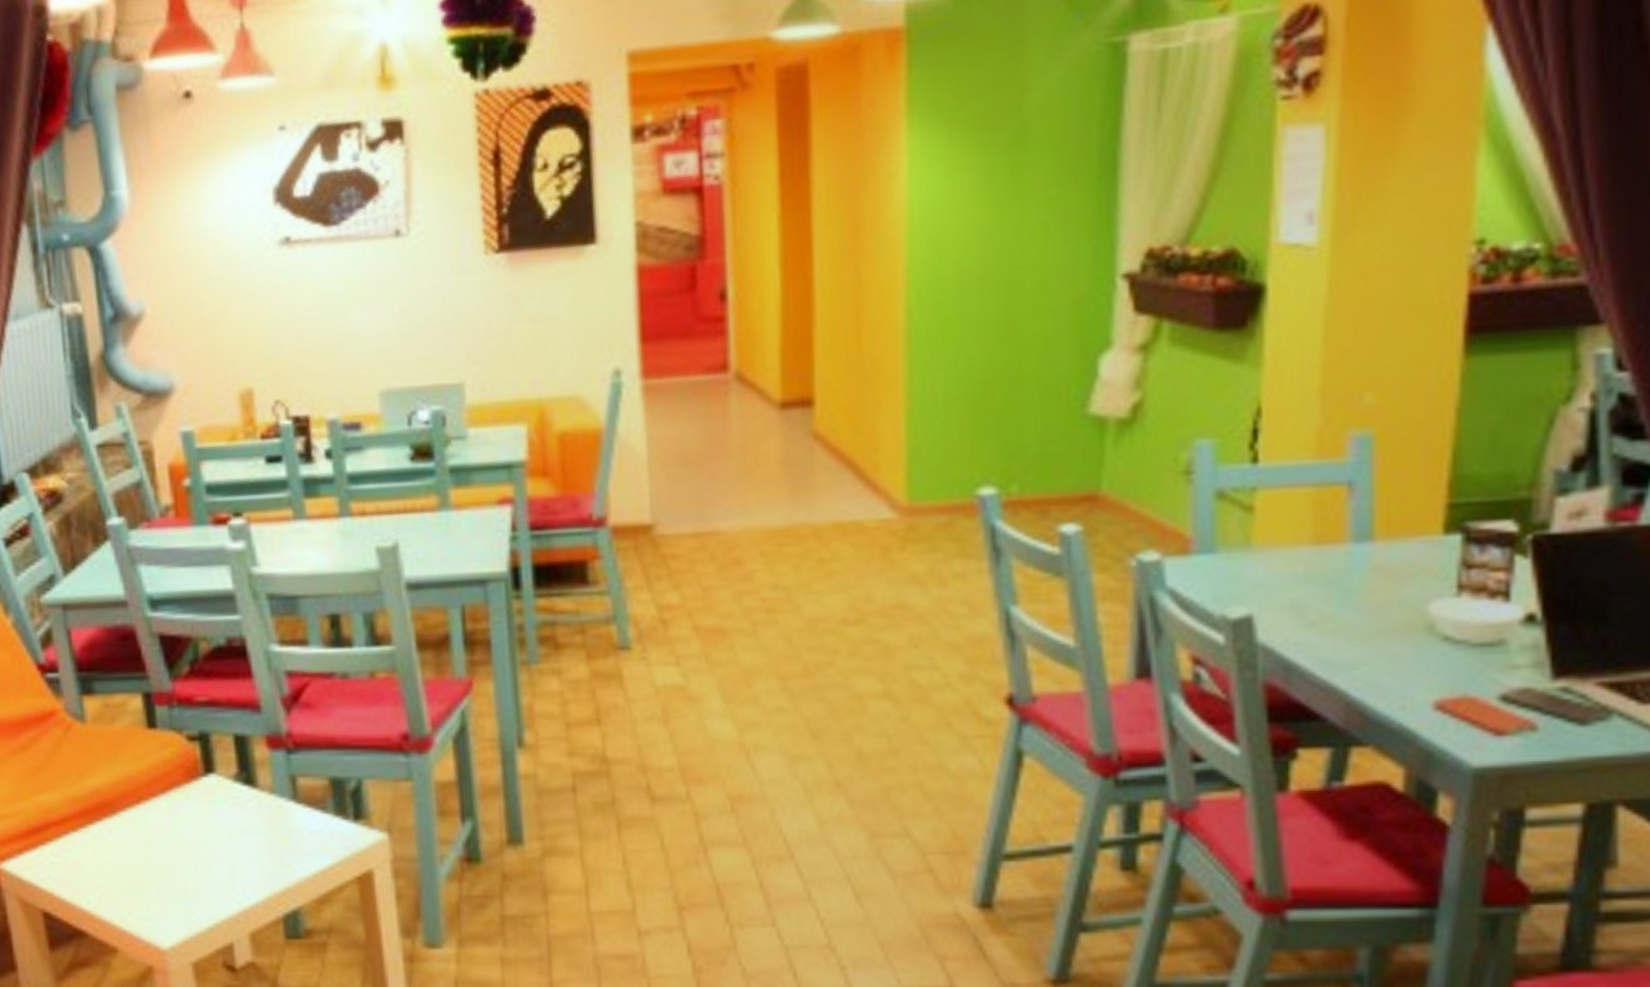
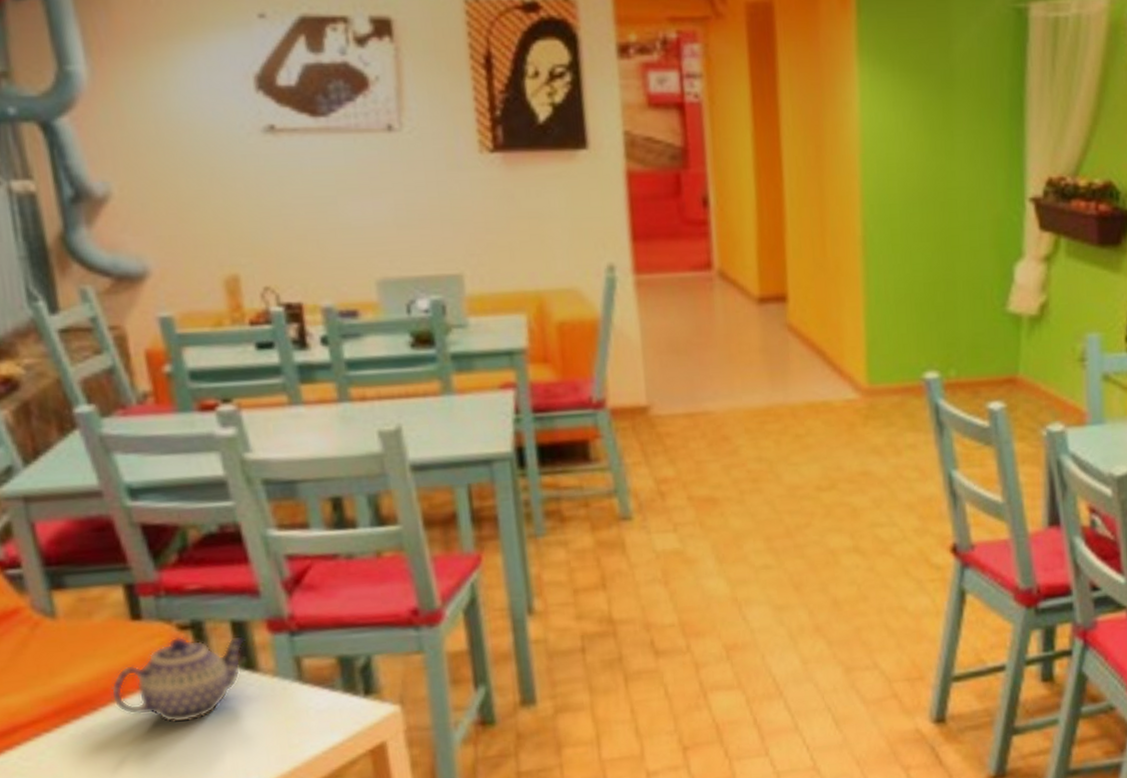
teapot: none [128,747,247,833] -> present [110,635,246,723]

